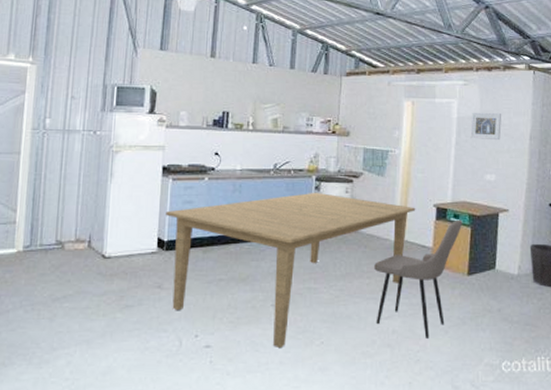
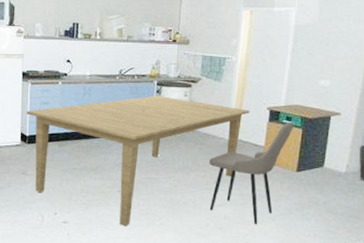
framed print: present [470,112,502,141] -> none [307,20,341,48]

